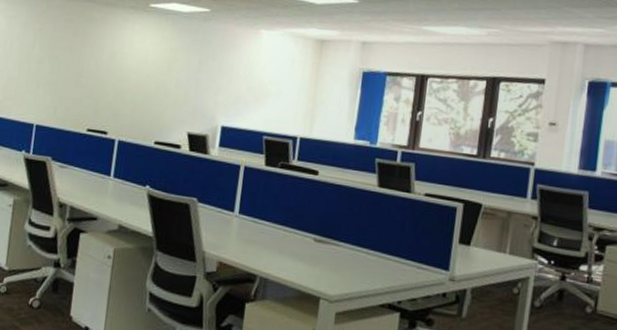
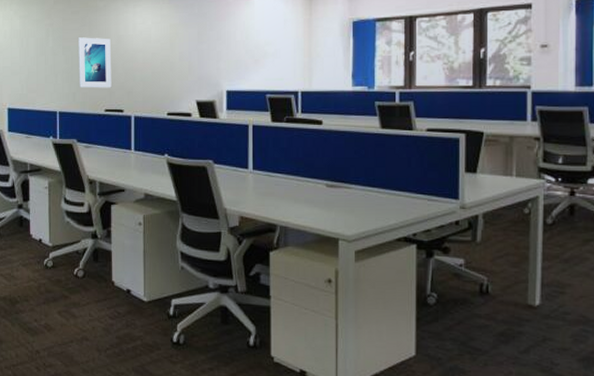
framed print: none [62,47,104,107] -> present [77,37,112,88]

